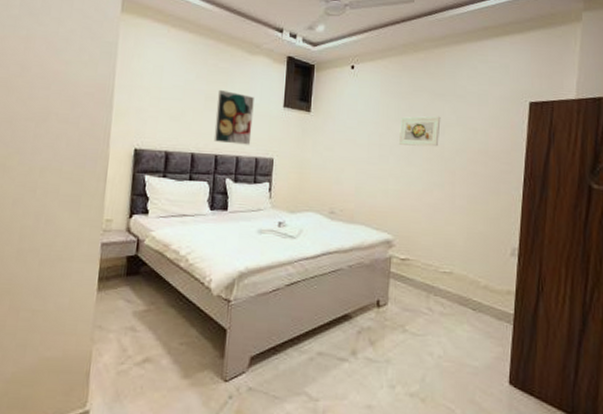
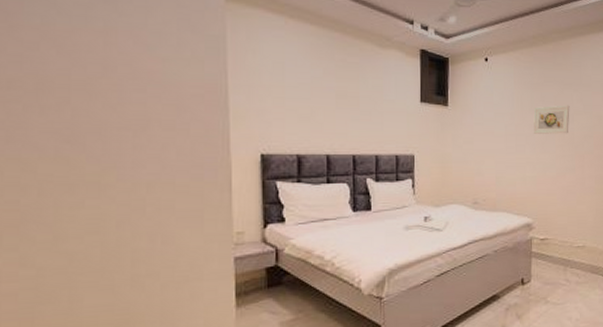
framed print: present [213,89,254,145] -> none [349,86,390,143]

